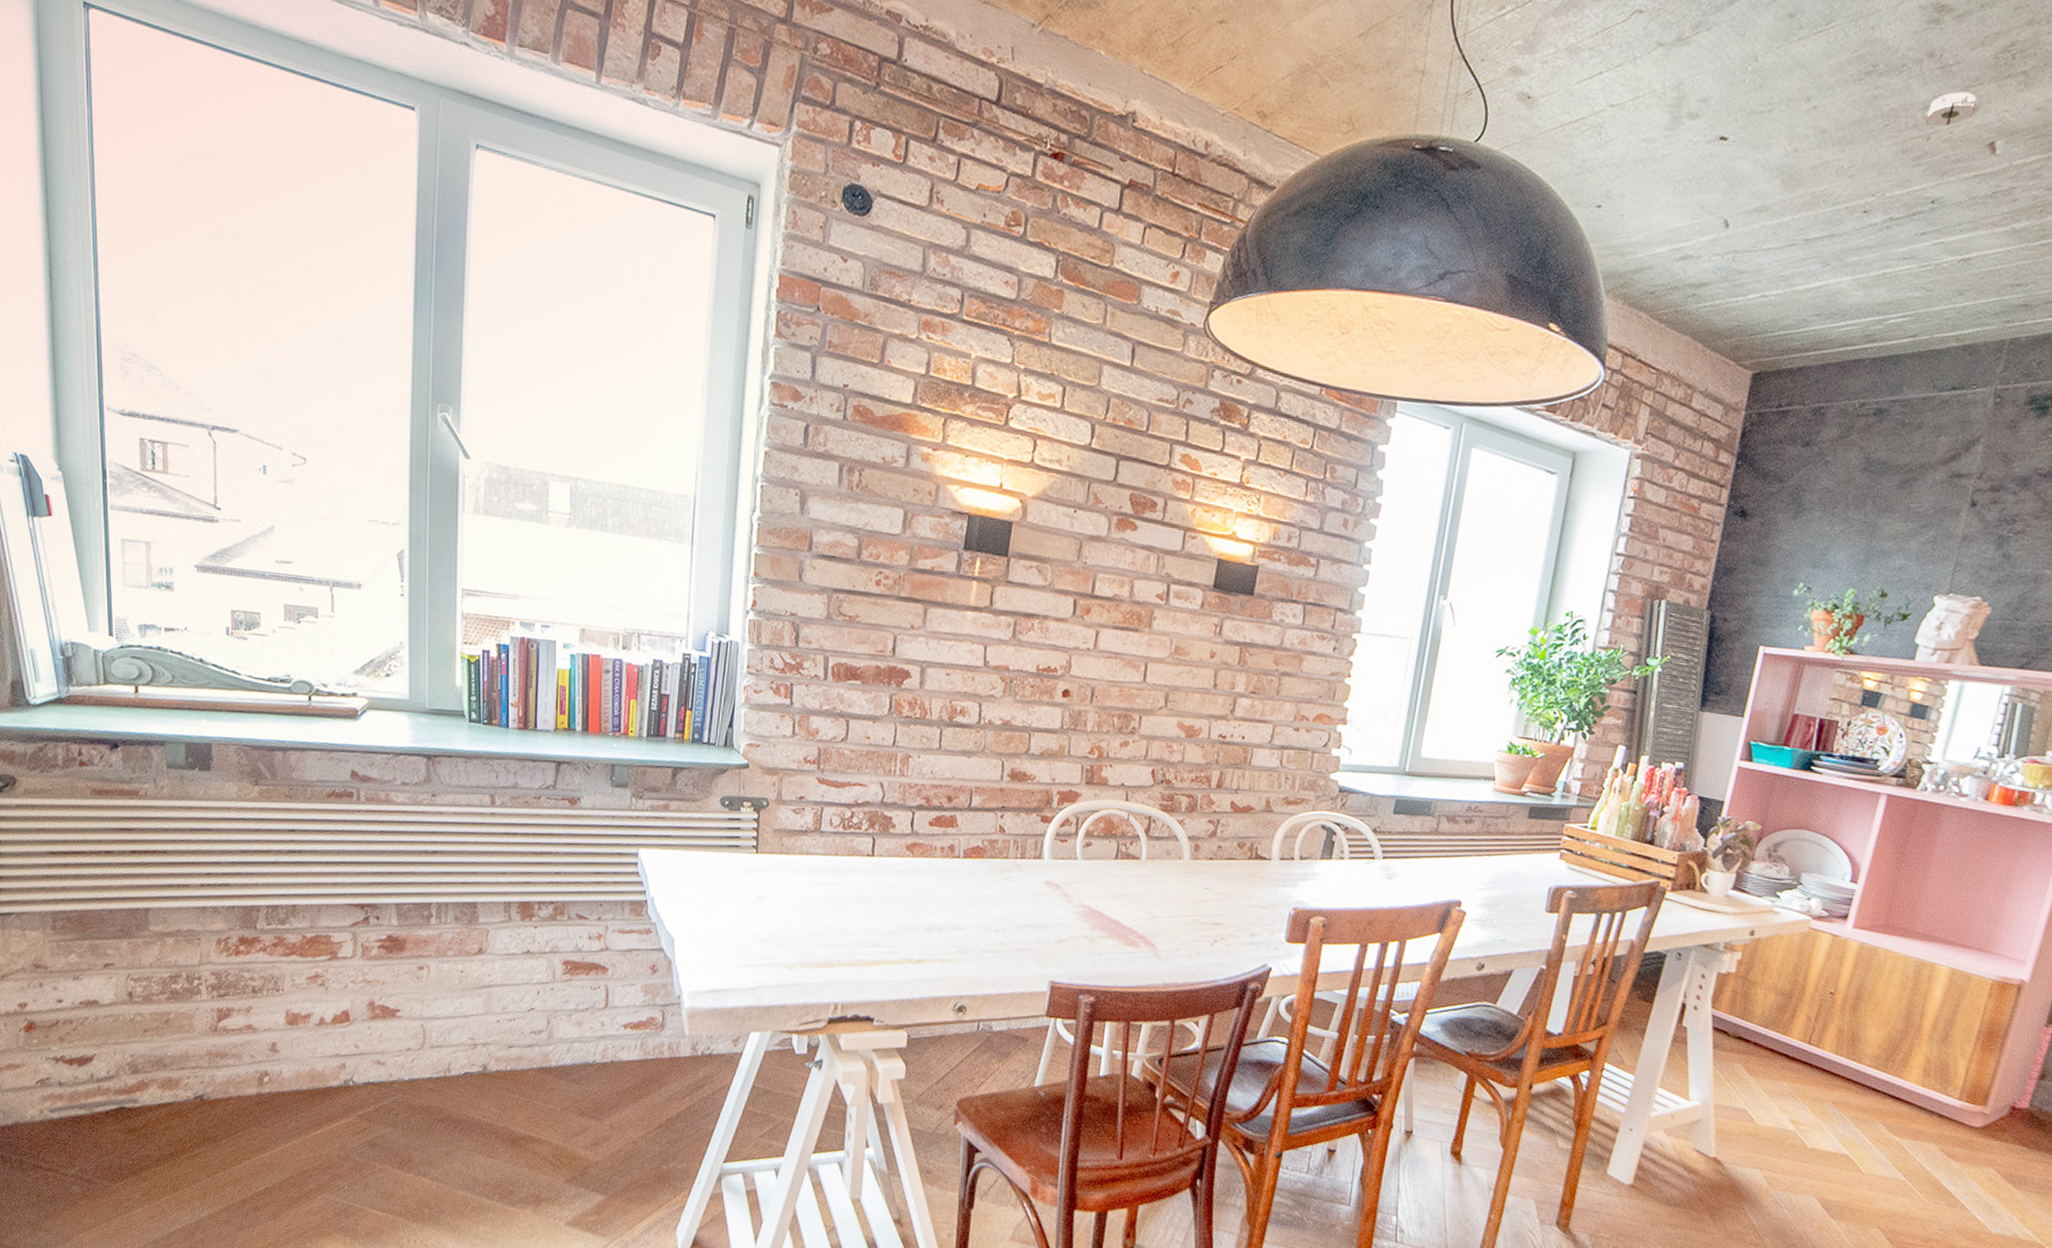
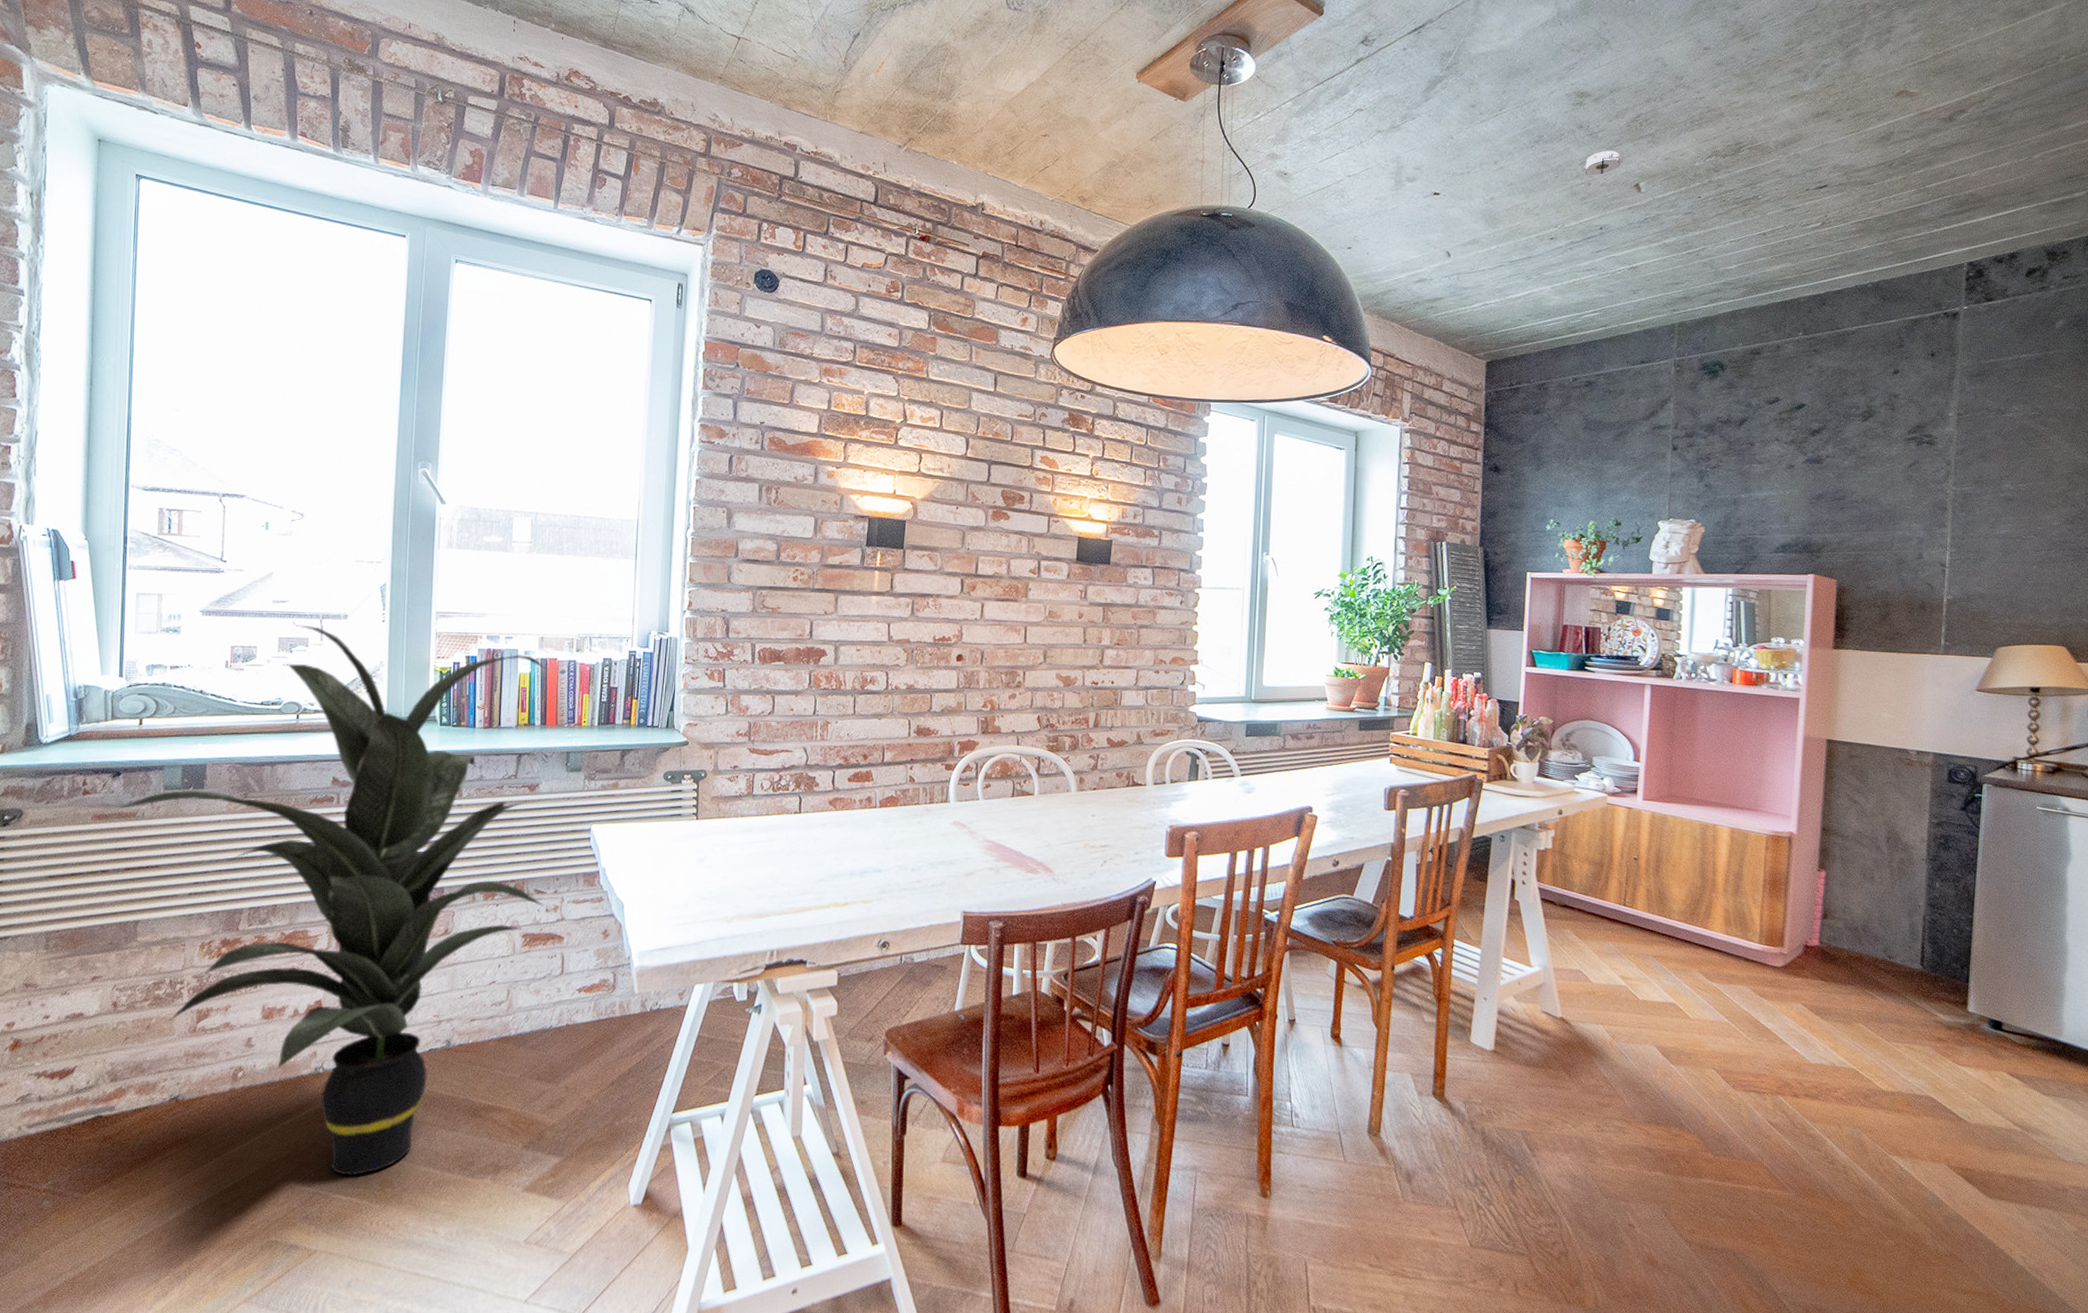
indoor plant: none [118,591,587,1192] -> present [118,624,545,1176]

